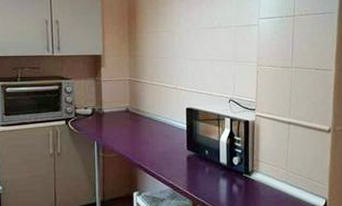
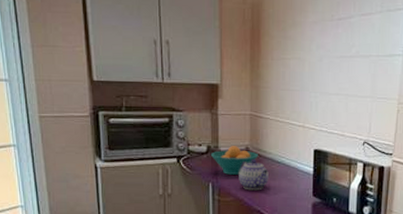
fruit bowl: none [95,108,137,133] -> present [210,146,258,175]
teapot: none [120,118,147,147] -> present [239,158,269,191]

